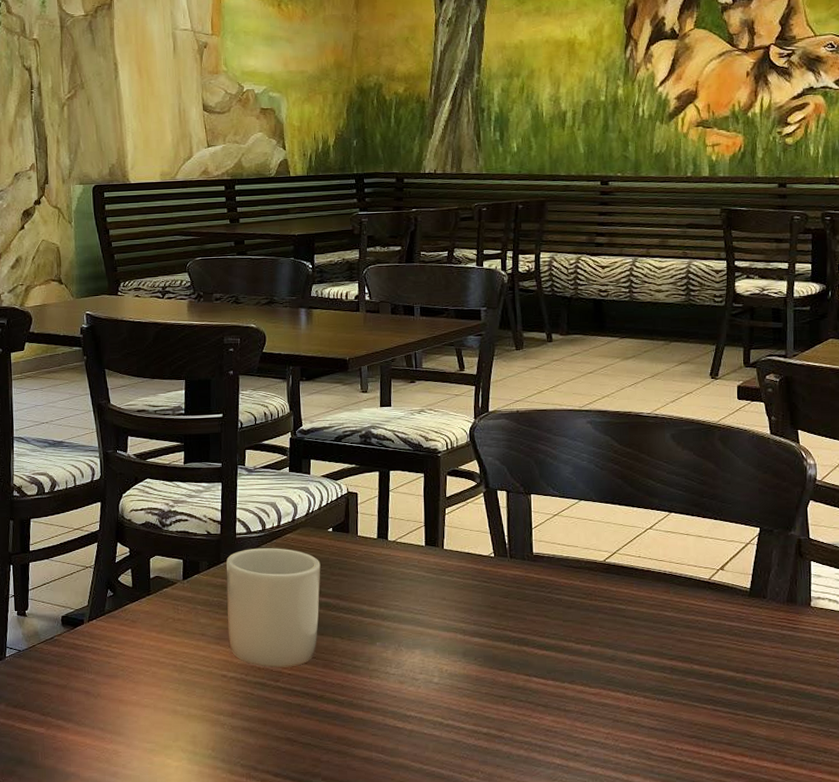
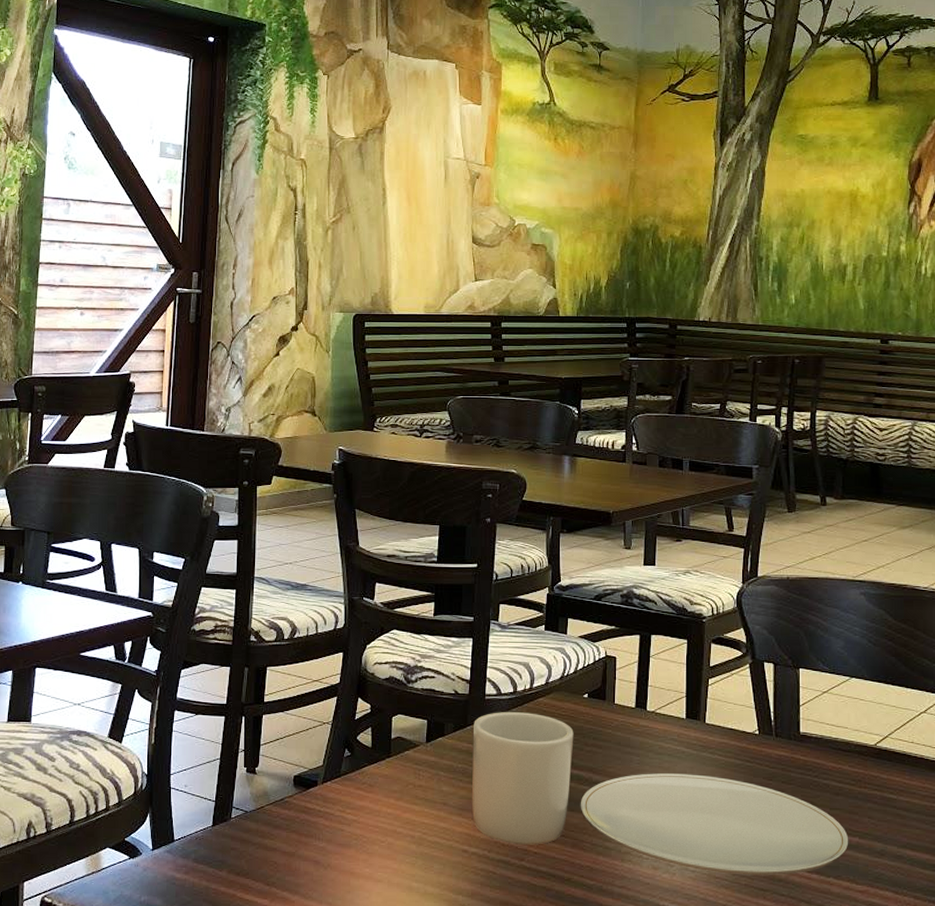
plate: none [329,596,582,685] -> present [580,773,849,876]

